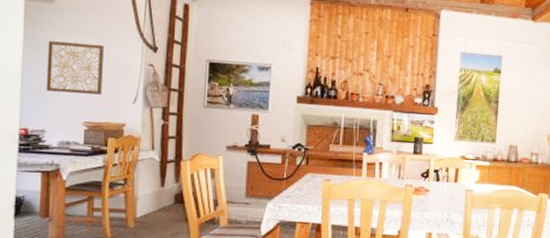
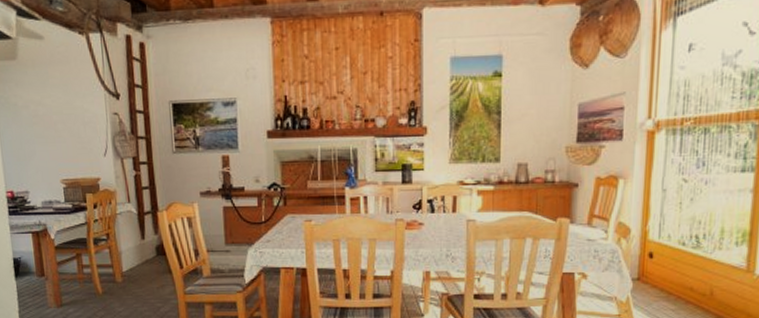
wall art: present [46,41,105,95] -> none [17,98,74,152]

